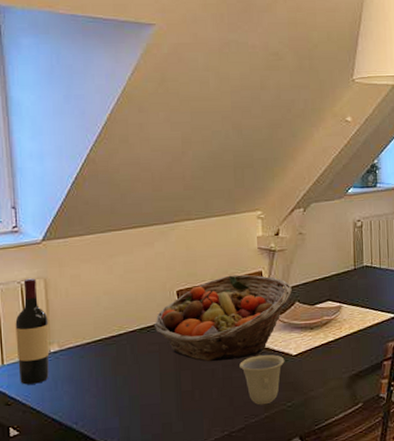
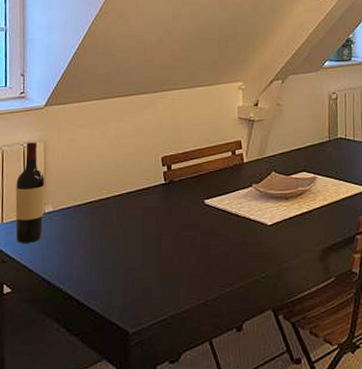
fruit basket: present [154,274,292,362] -> none [139,143,269,229]
cup: present [240,355,285,405] -> none [217,224,260,275]

